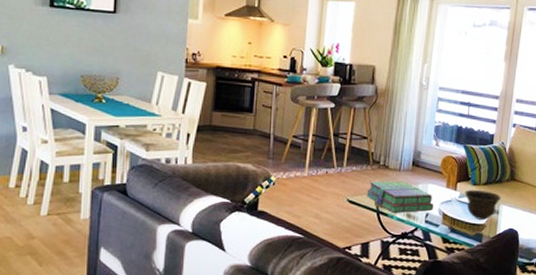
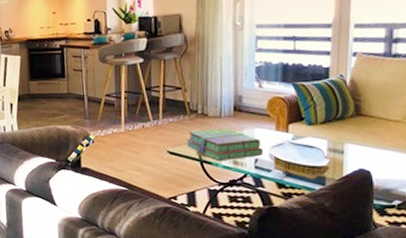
bowl: present [464,189,502,220] -> none [298,129,346,162]

